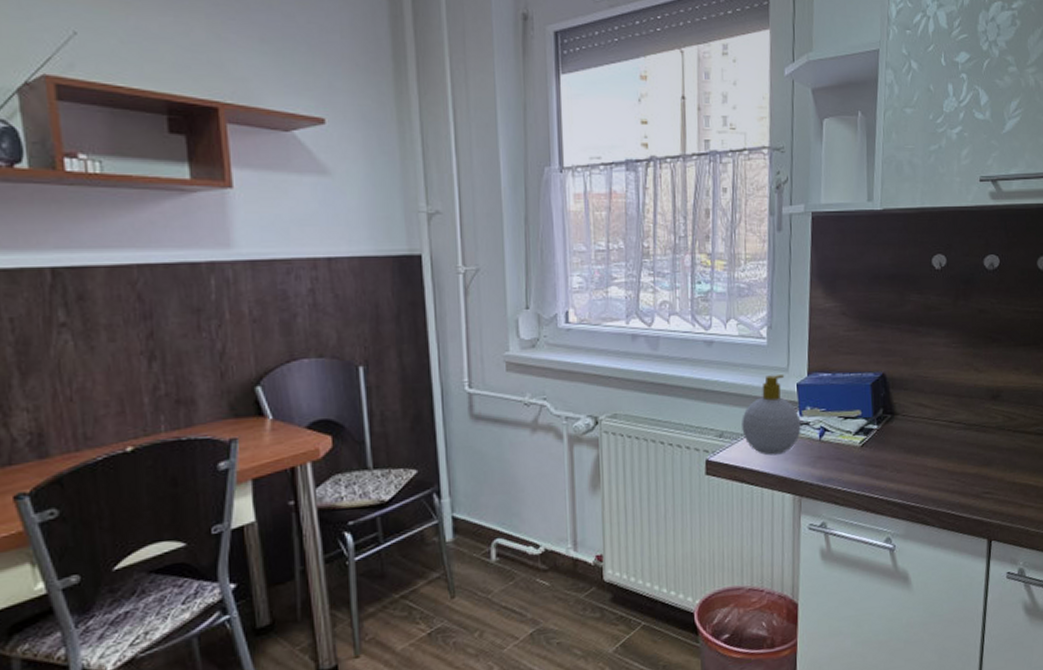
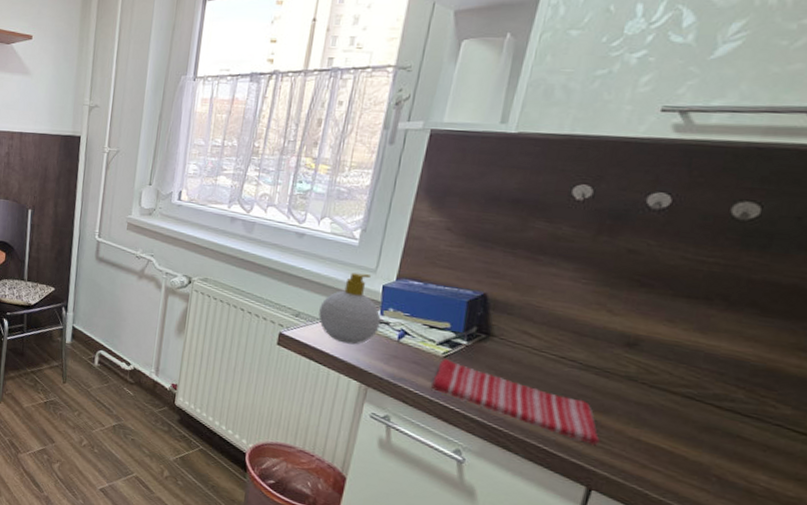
dish towel: none [856,448,990,498] -> present [431,359,600,445]

